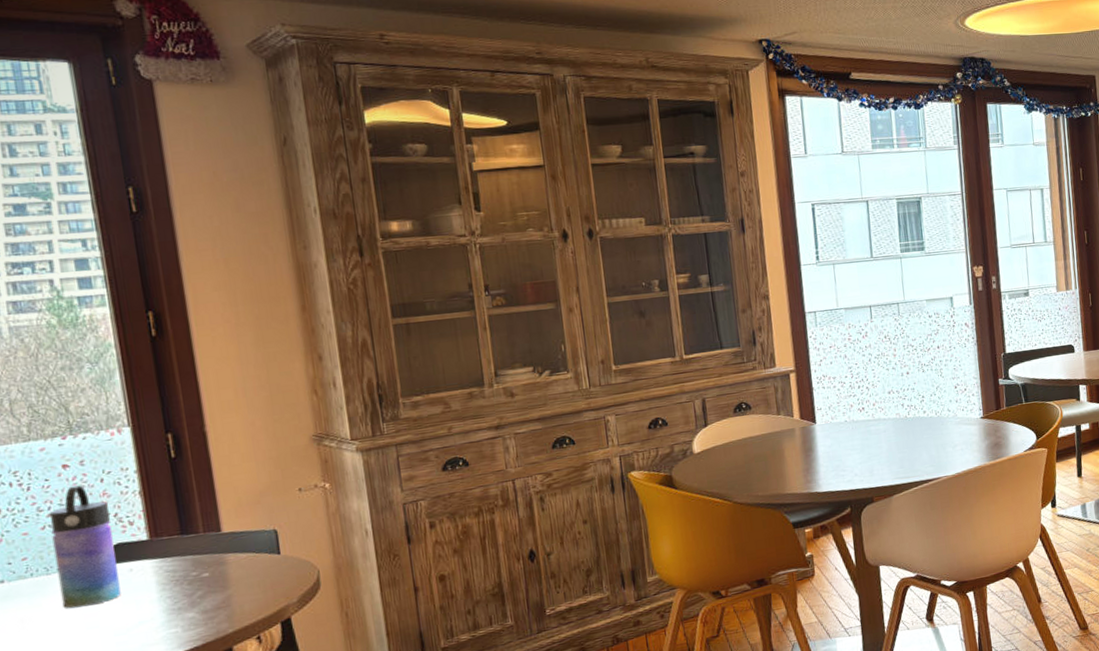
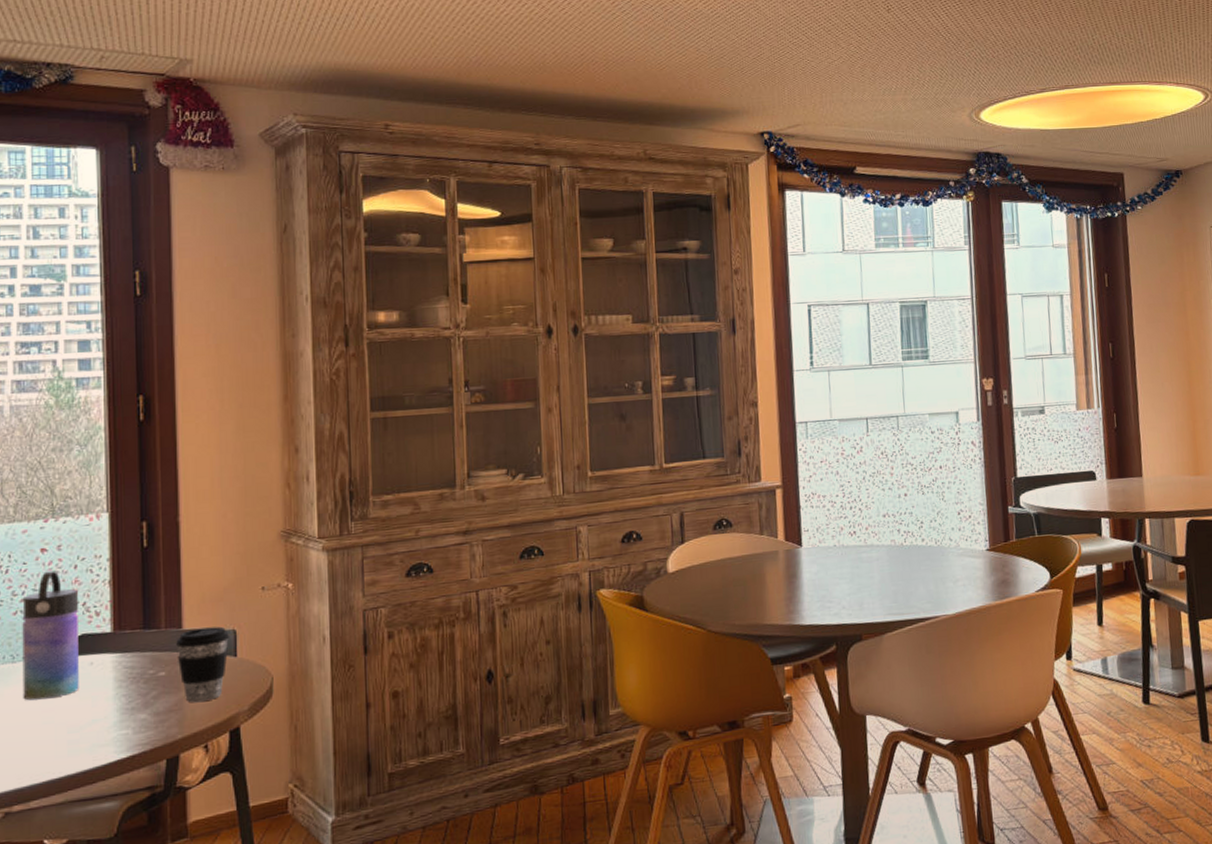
coffee cup: none [216,527,271,599] -> present [176,626,229,703]

